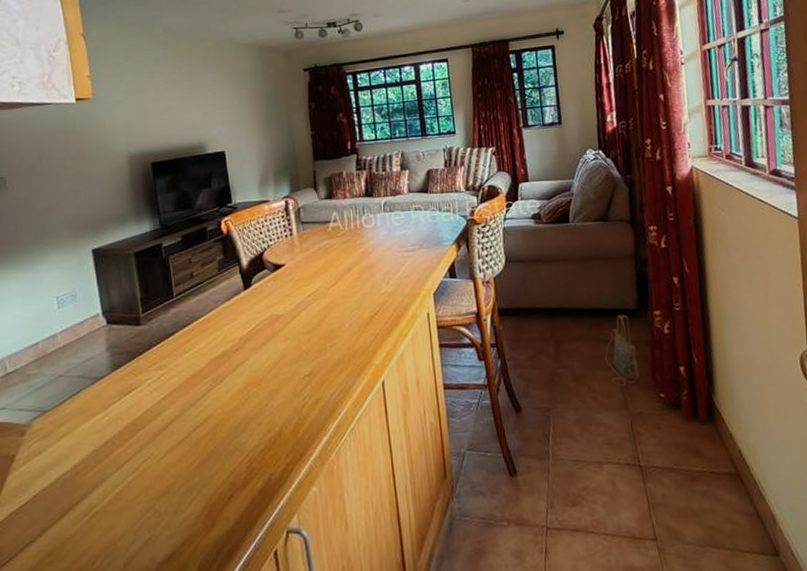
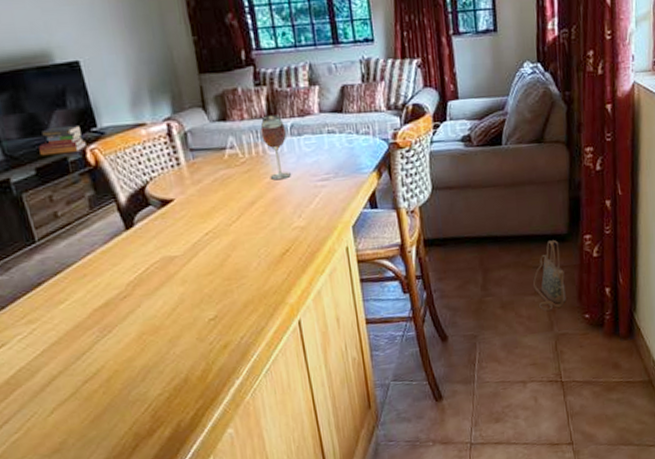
books: none [187,201,222,226] -> present [39,124,86,156]
wineglass: none [359,194,382,250] -> present [260,114,291,180]

